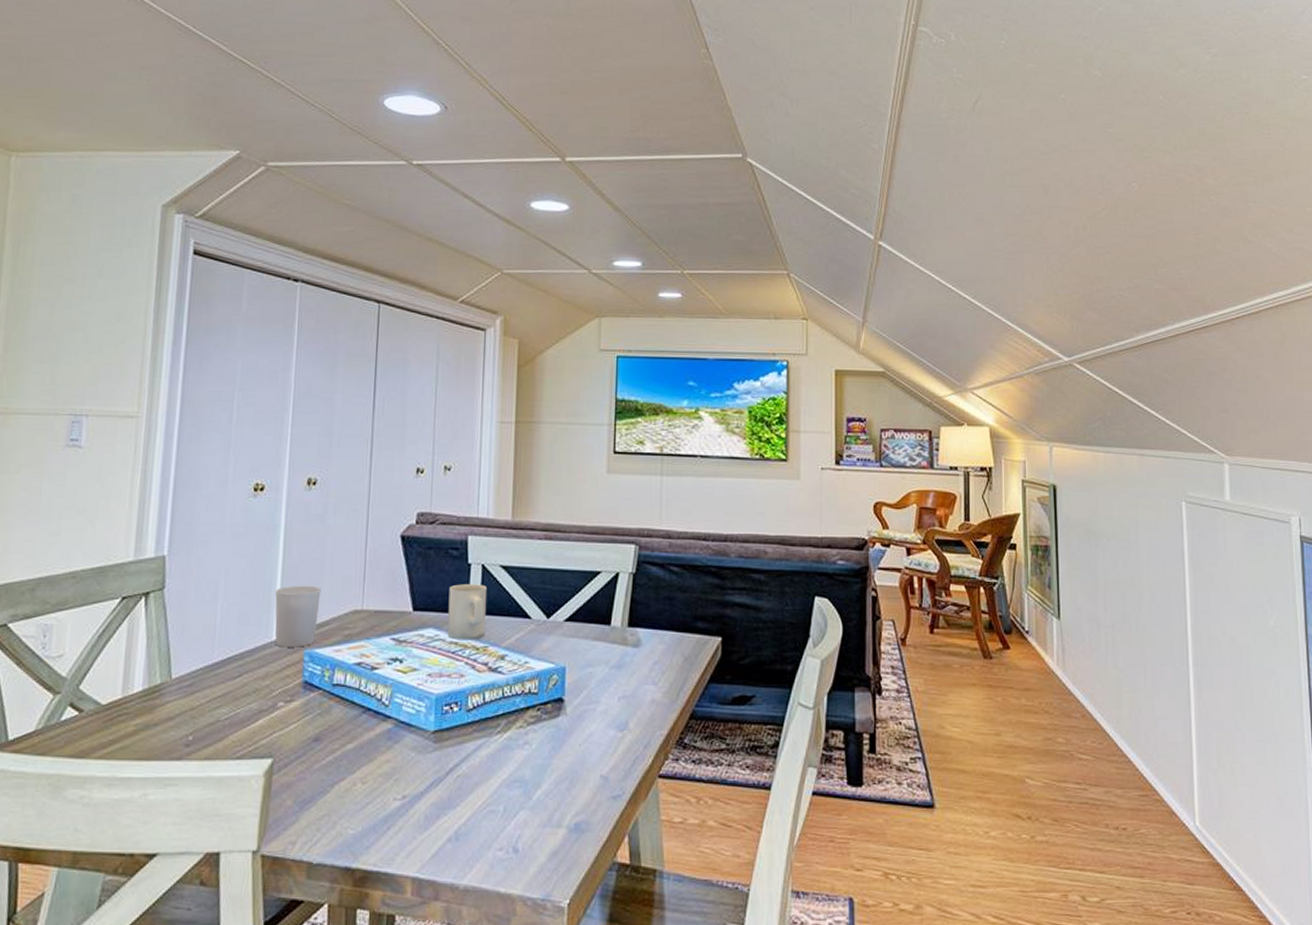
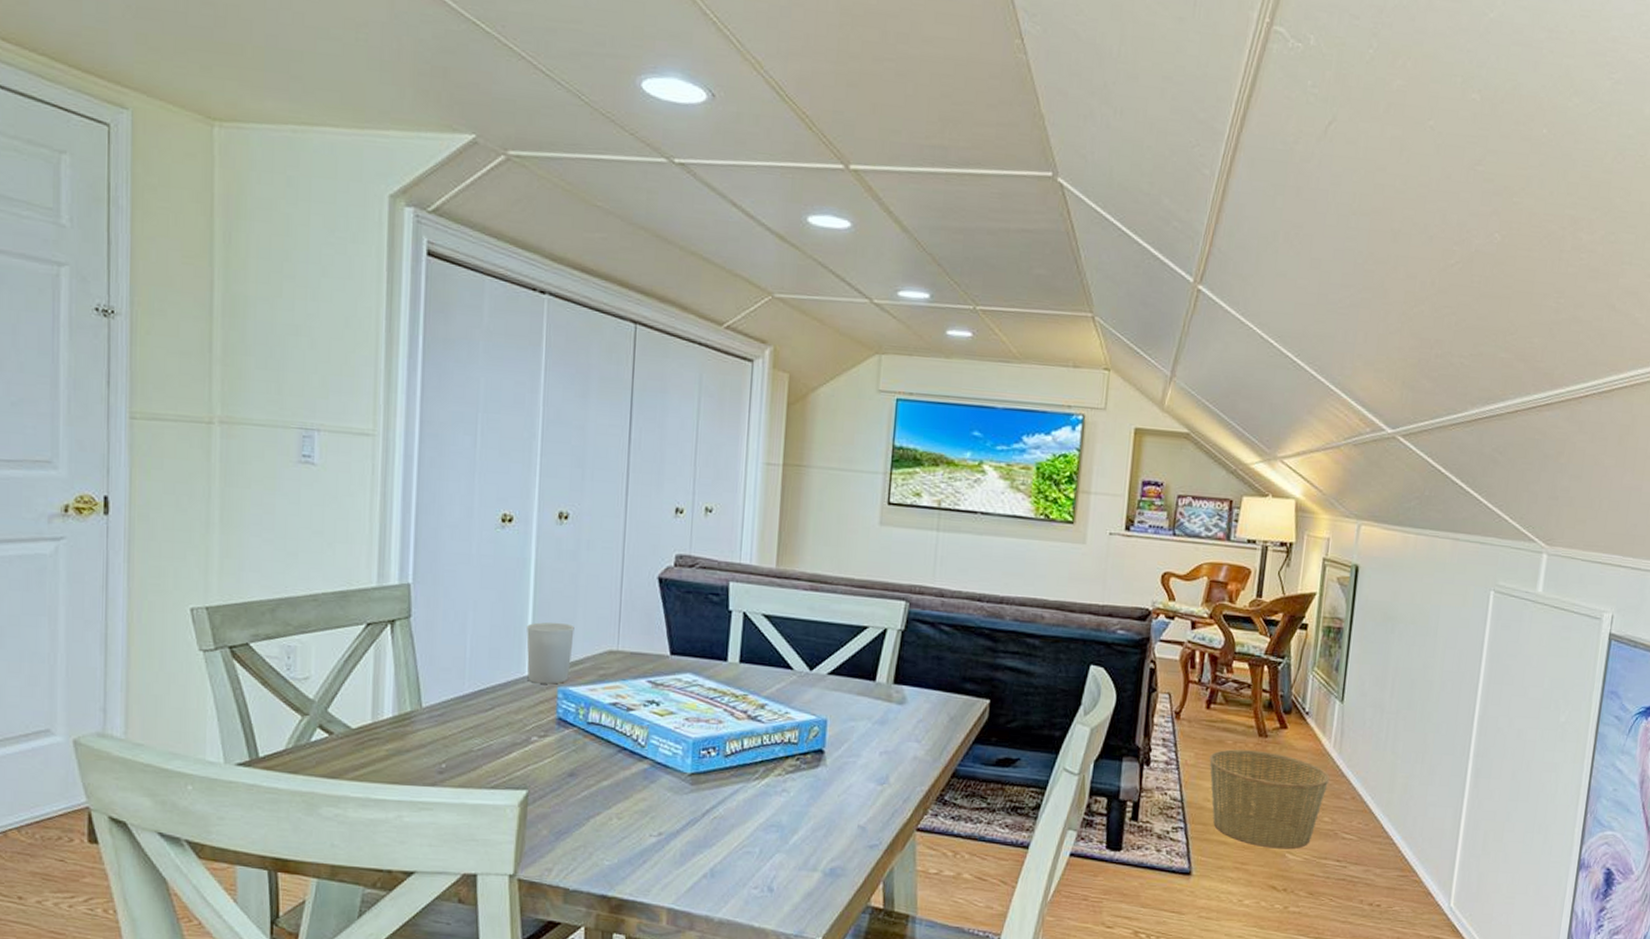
cup: present [447,584,488,640] -> none [705,630,749,688]
basket: none [939,673,1058,774] -> present [1209,749,1330,849]

